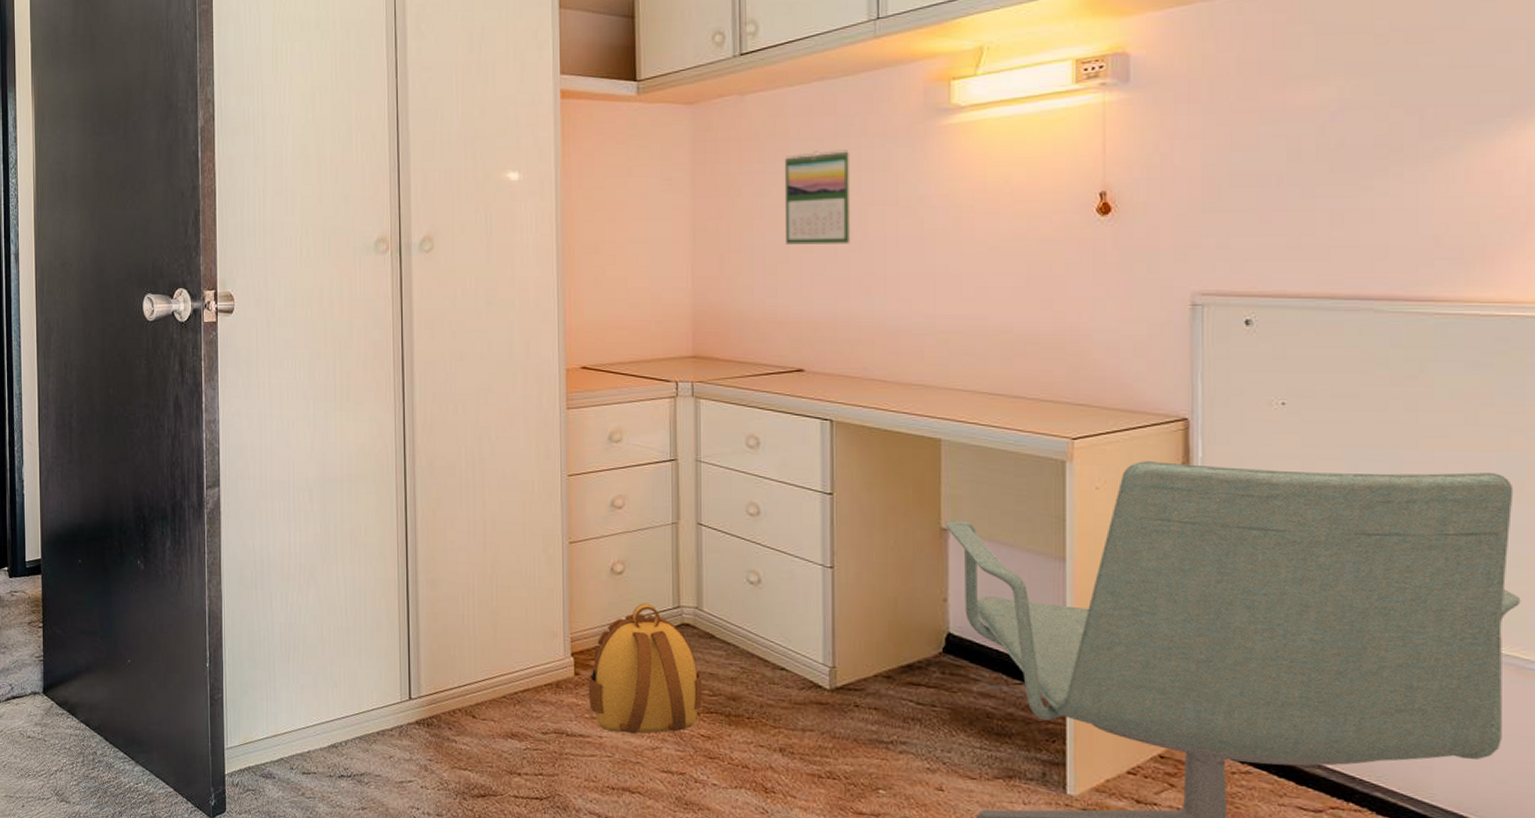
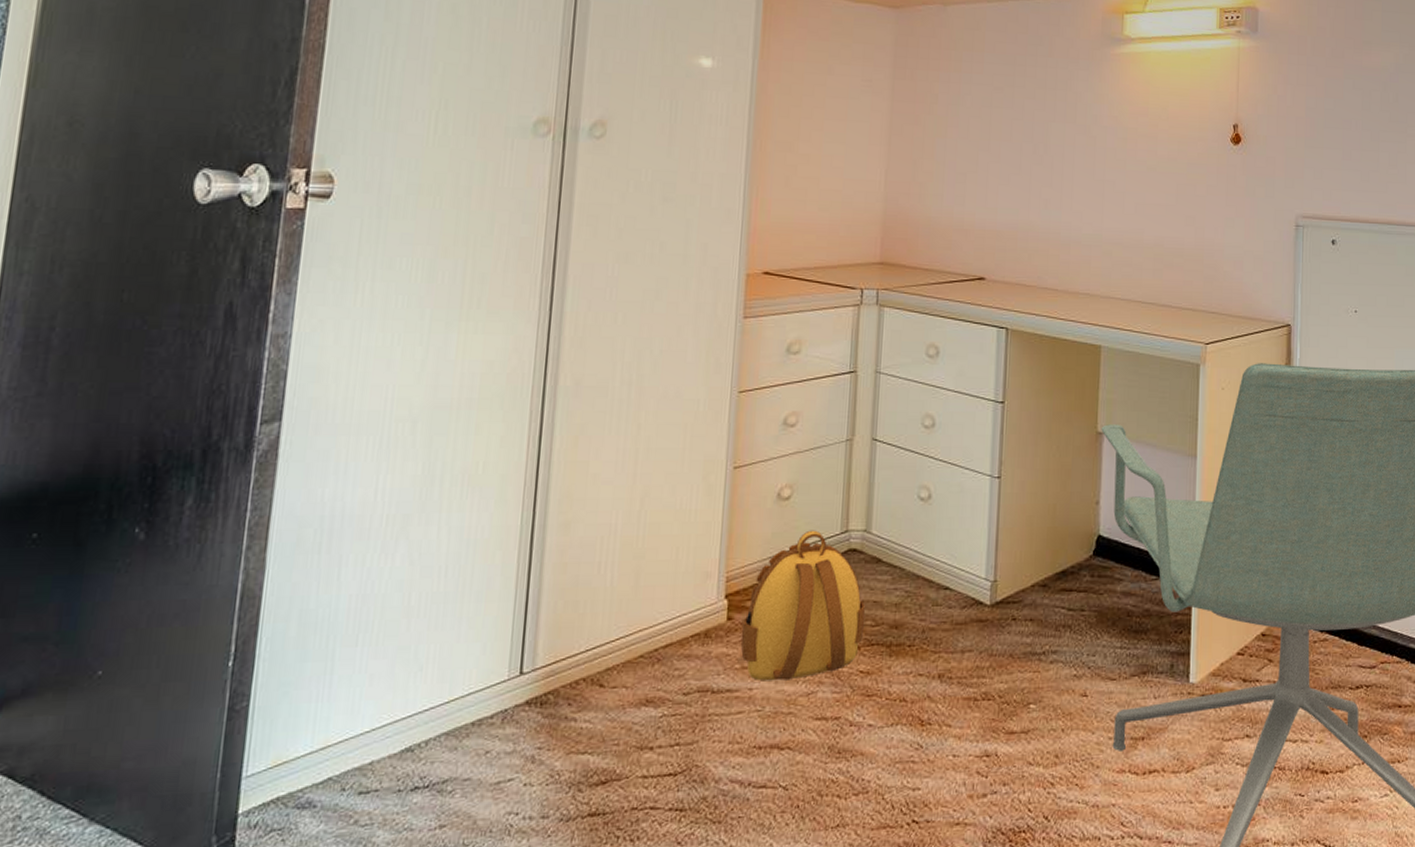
calendar: present [784,148,851,245] -> none [975,65,1038,157]

